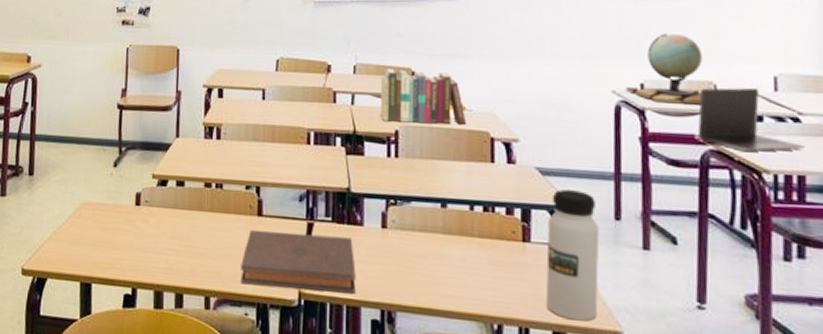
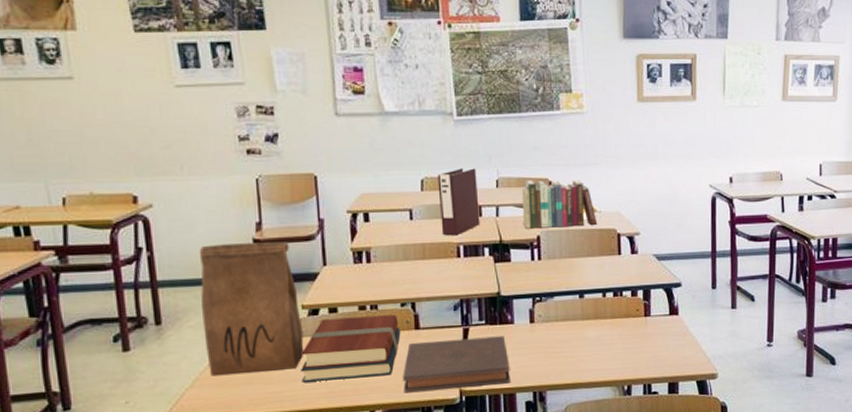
paper bag: none [66,106,151,238] -> present [199,241,304,376]
books: none [144,191,243,261] -> present [301,314,401,382]
binder: none [292,51,334,121] -> present [437,168,480,236]
water bottle: present [546,189,600,322] -> none [663,269,701,372]
globe: present [625,34,703,105] -> none [719,135,773,192]
laptop computer: present [697,87,805,153] -> none [769,175,838,225]

